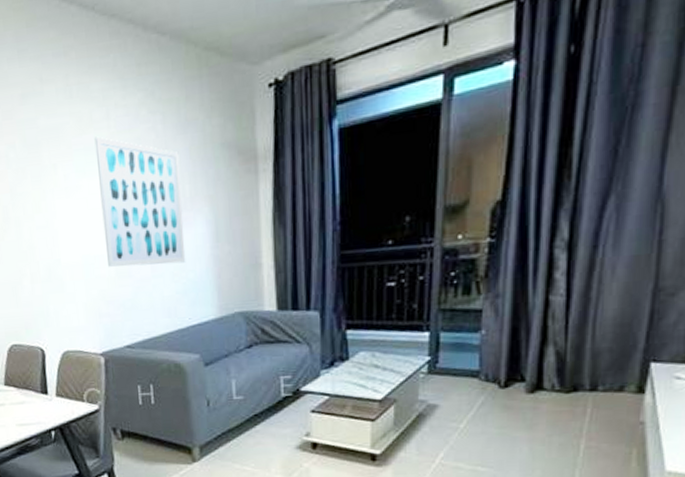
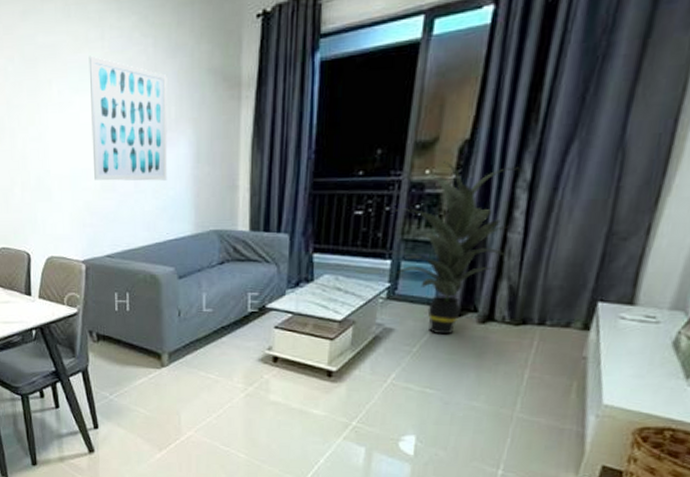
indoor plant: none [427,224,561,408] -> present [393,160,524,335]

